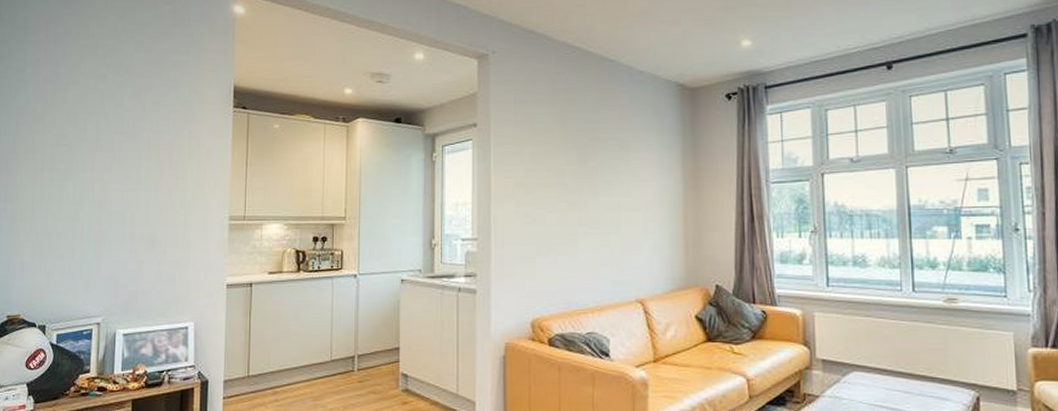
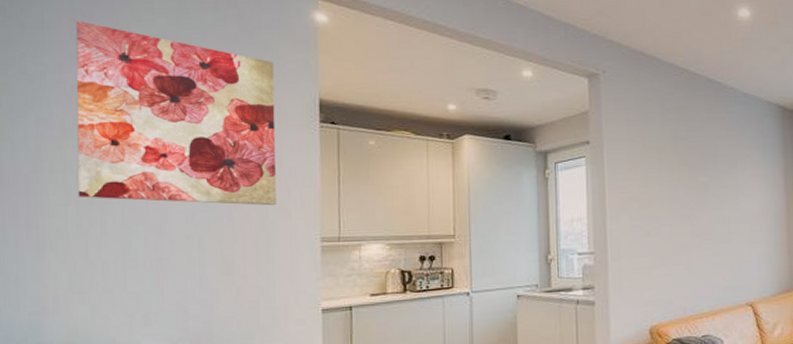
wall art: none [42,21,198,186] -> present [75,20,277,206]

